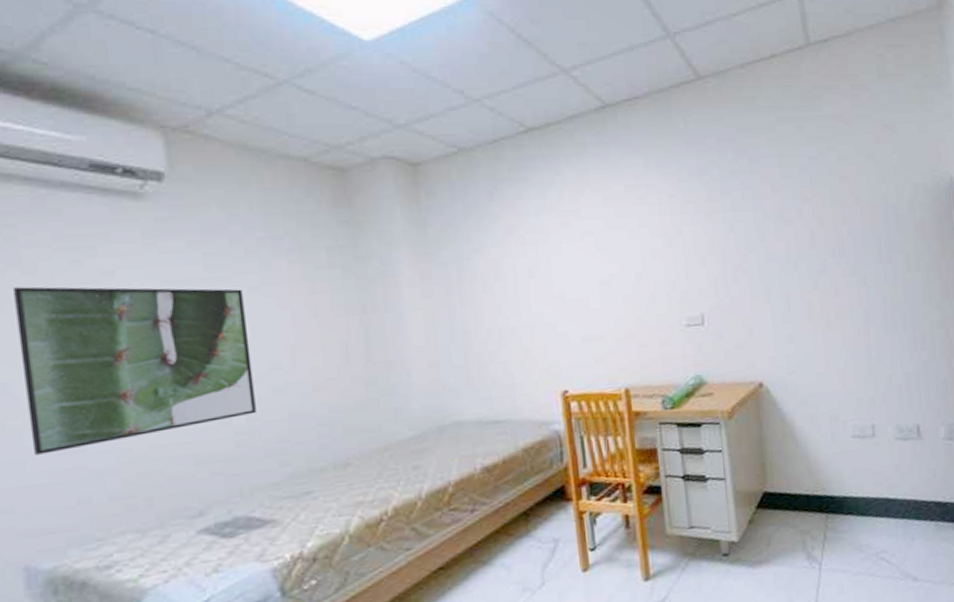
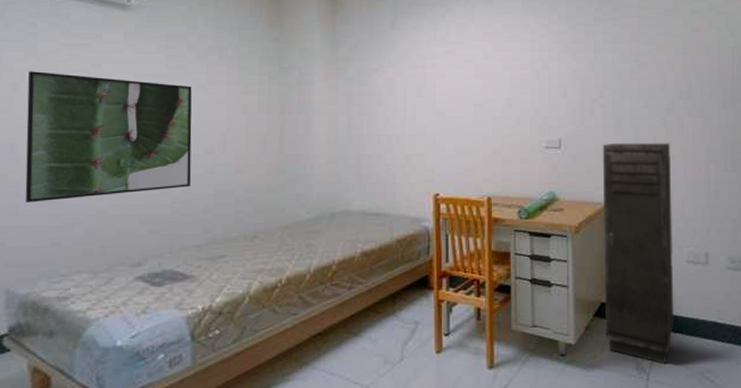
storage cabinet: none [750,307,844,551] -> present [602,142,674,365]

